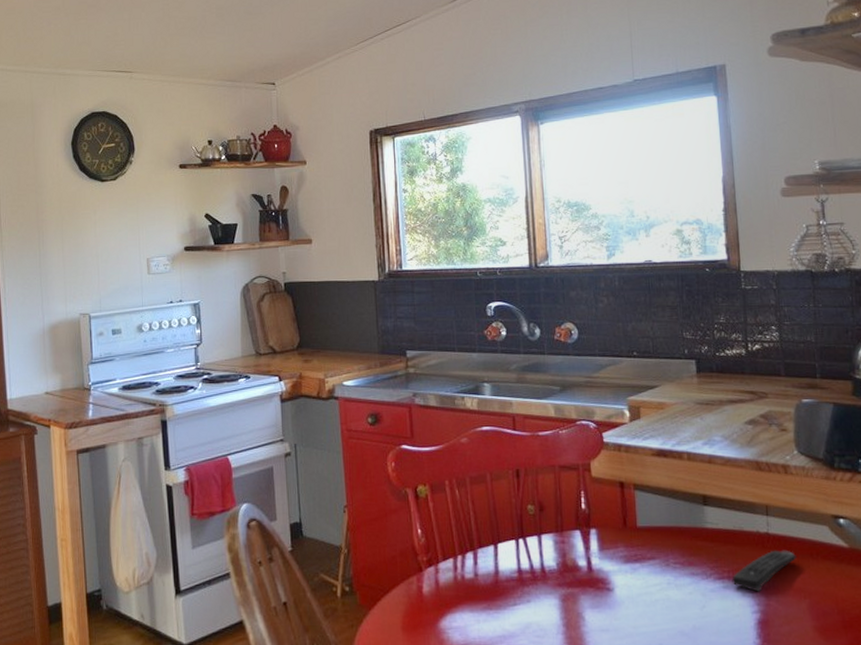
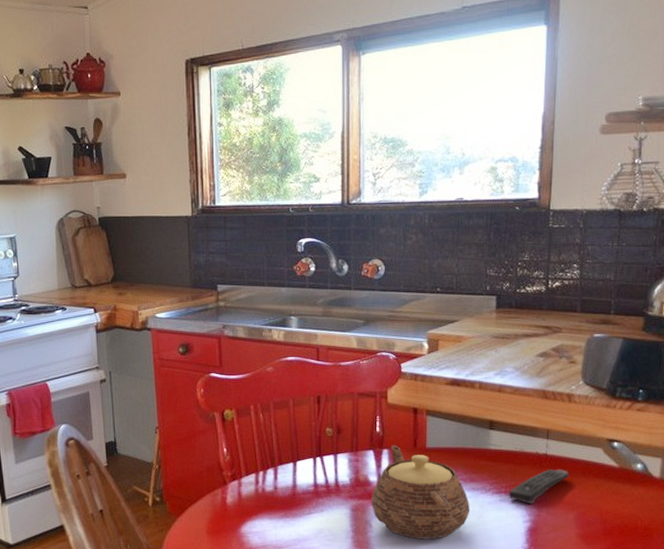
teapot: none [581,524,692,634] -> present [371,445,471,539]

